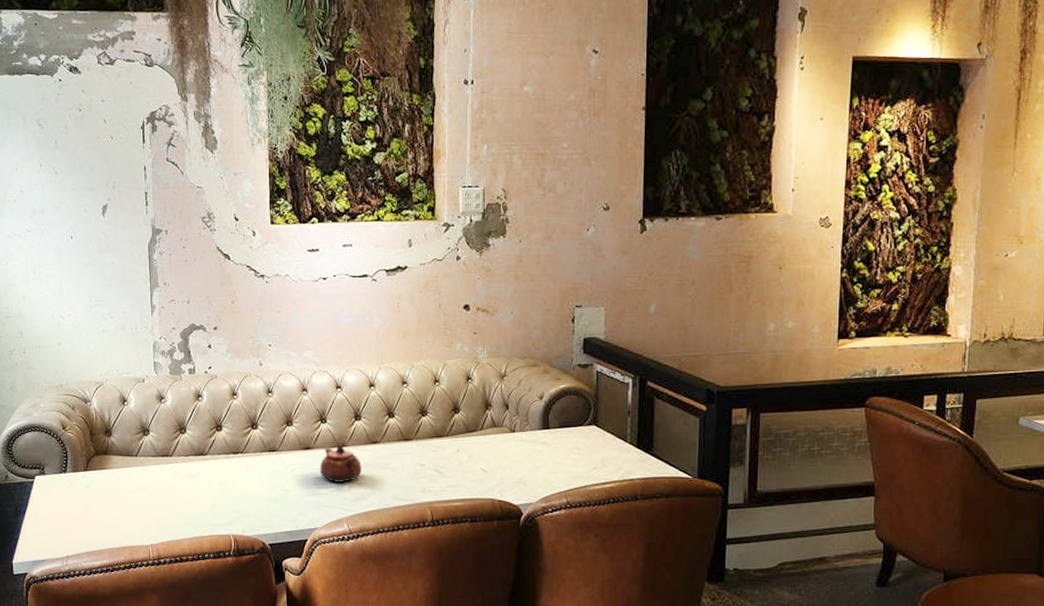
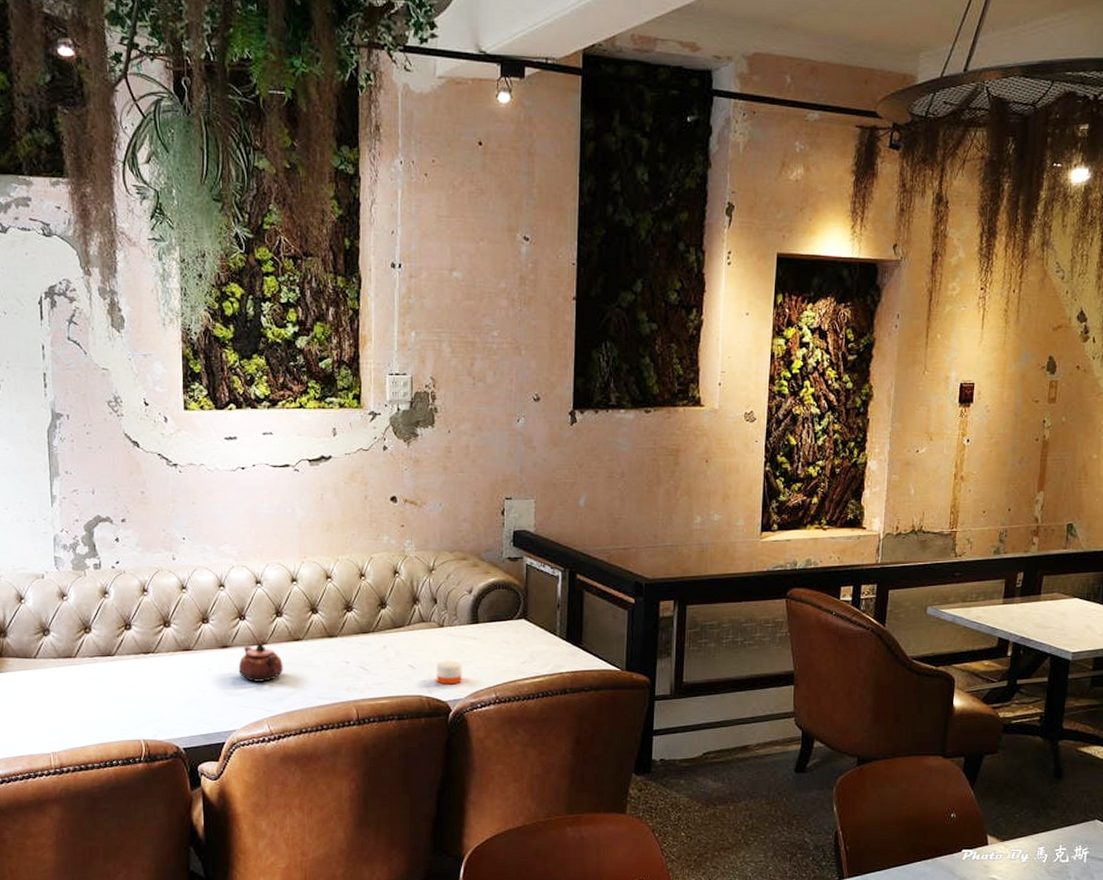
candle: none [508,465,533,489] -> present [436,661,462,685]

